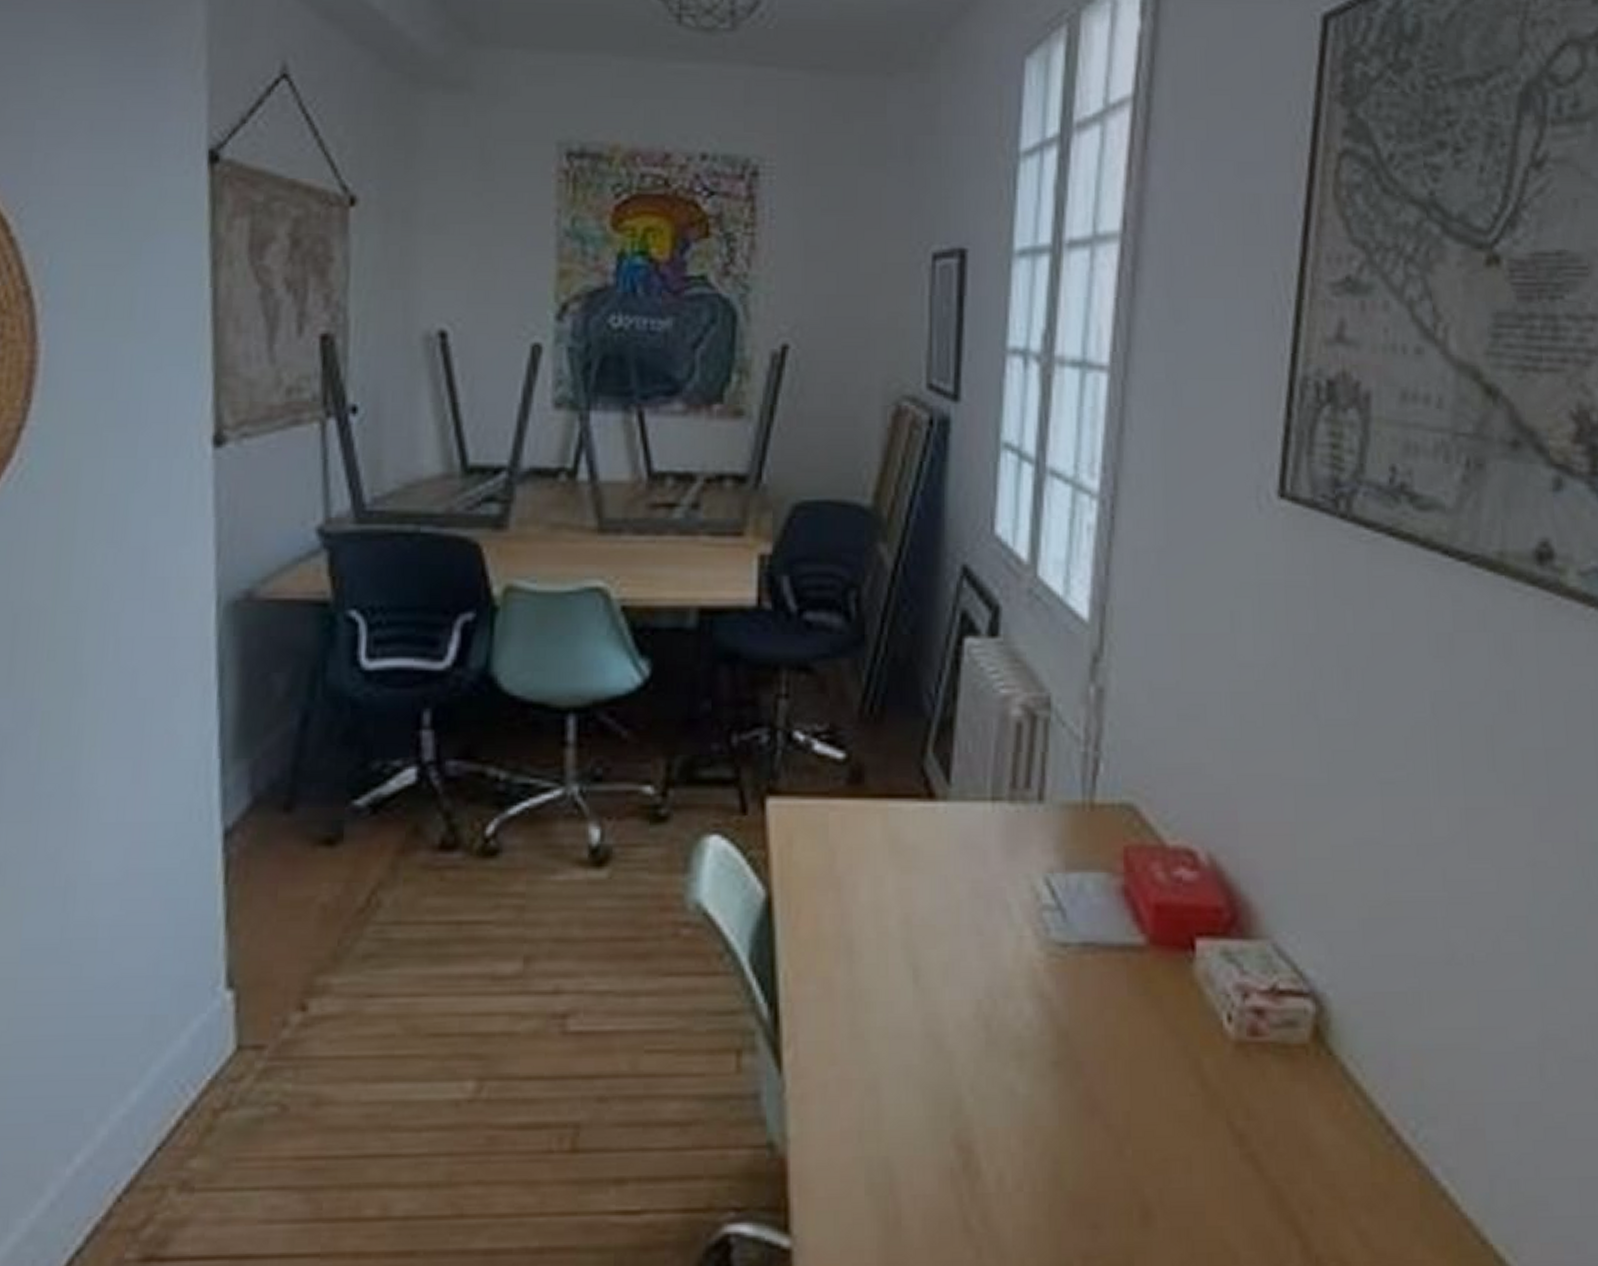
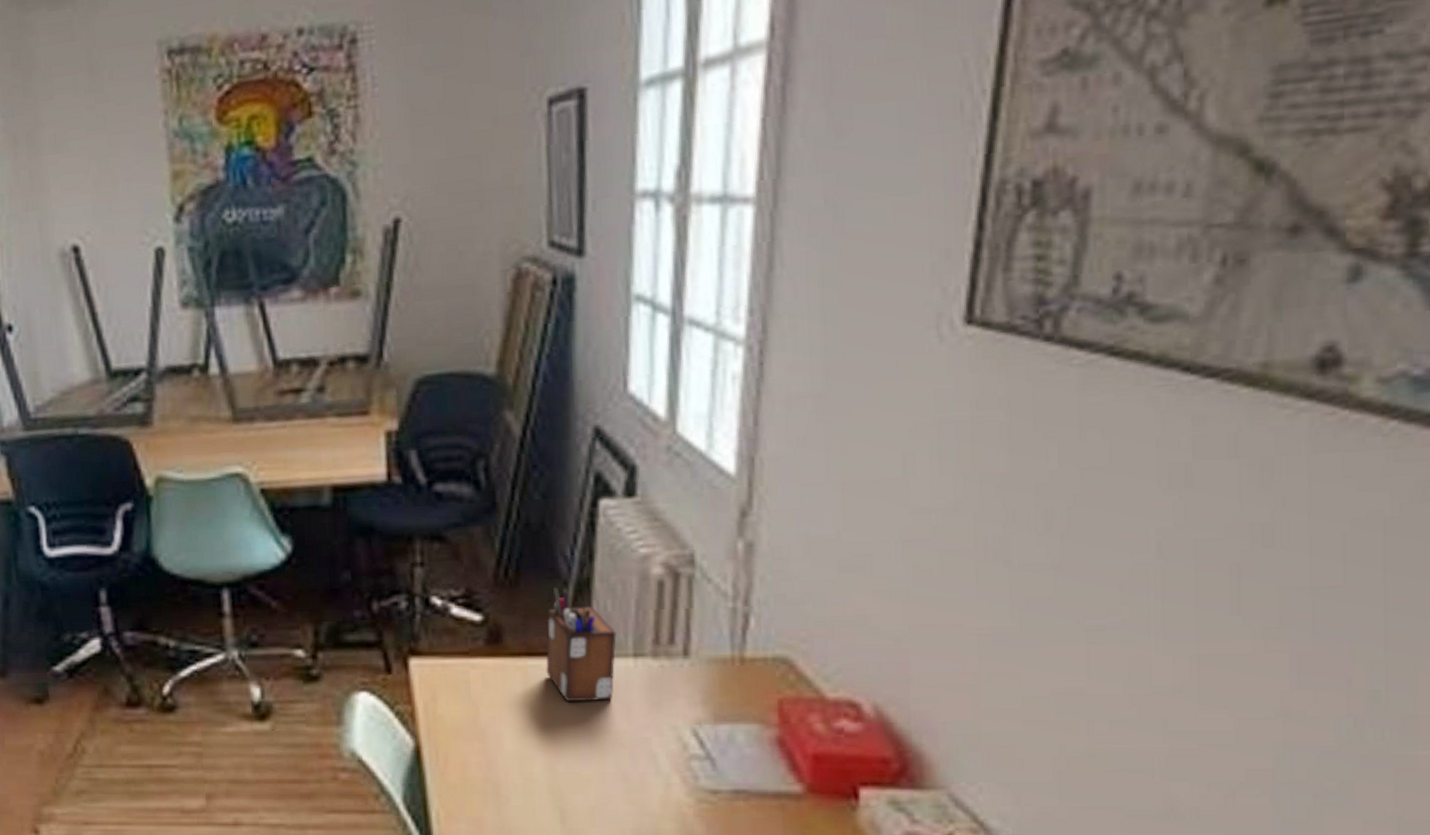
desk organizer: none [906,724,976,849] -> present [546,586,617,703]

